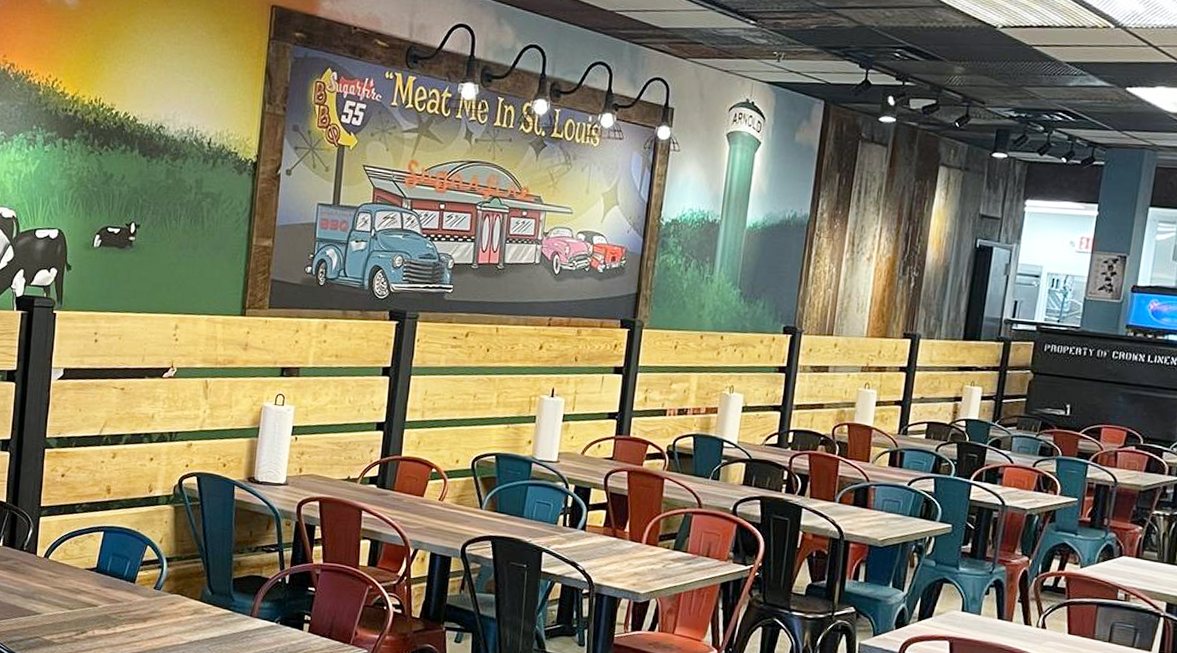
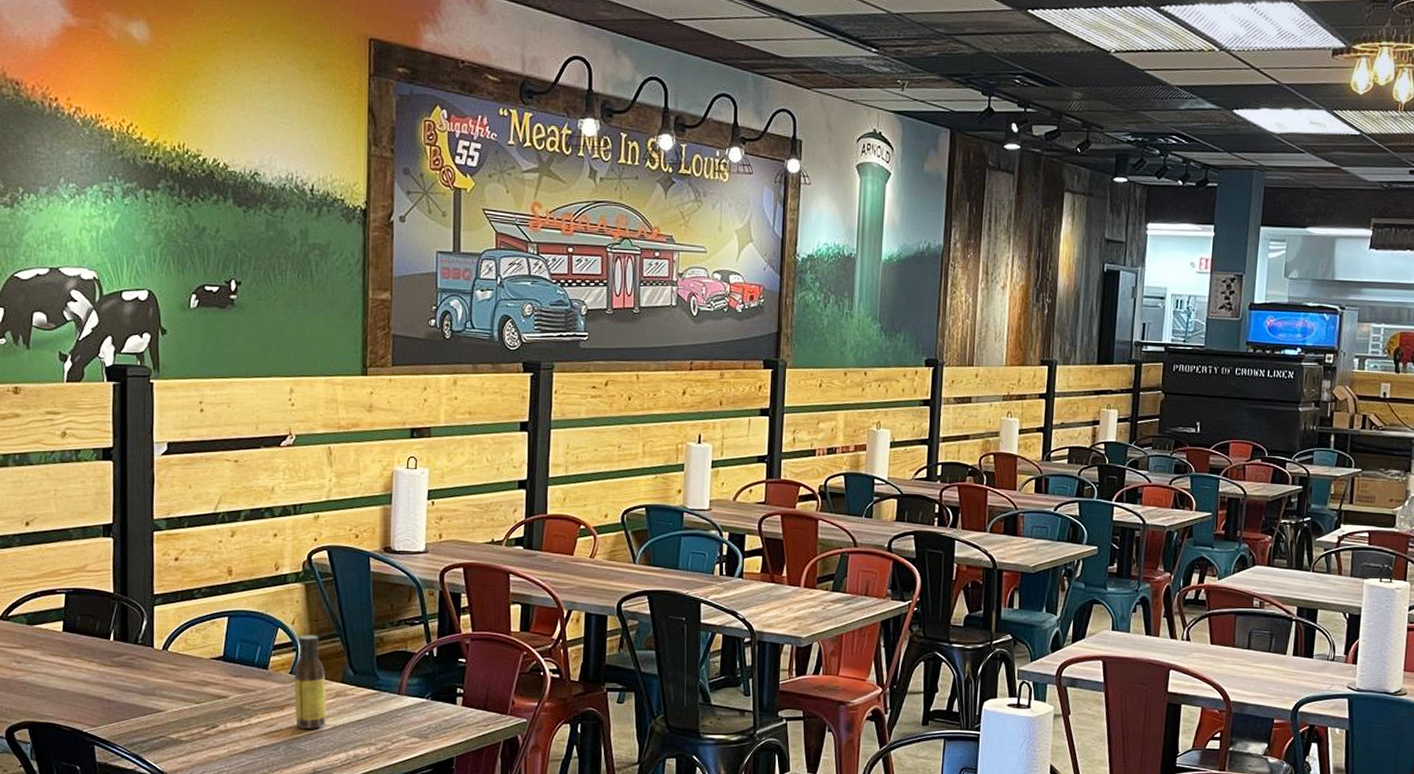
sauce bottle: none [156,553,186,642] -> present [294,635,326,729]

